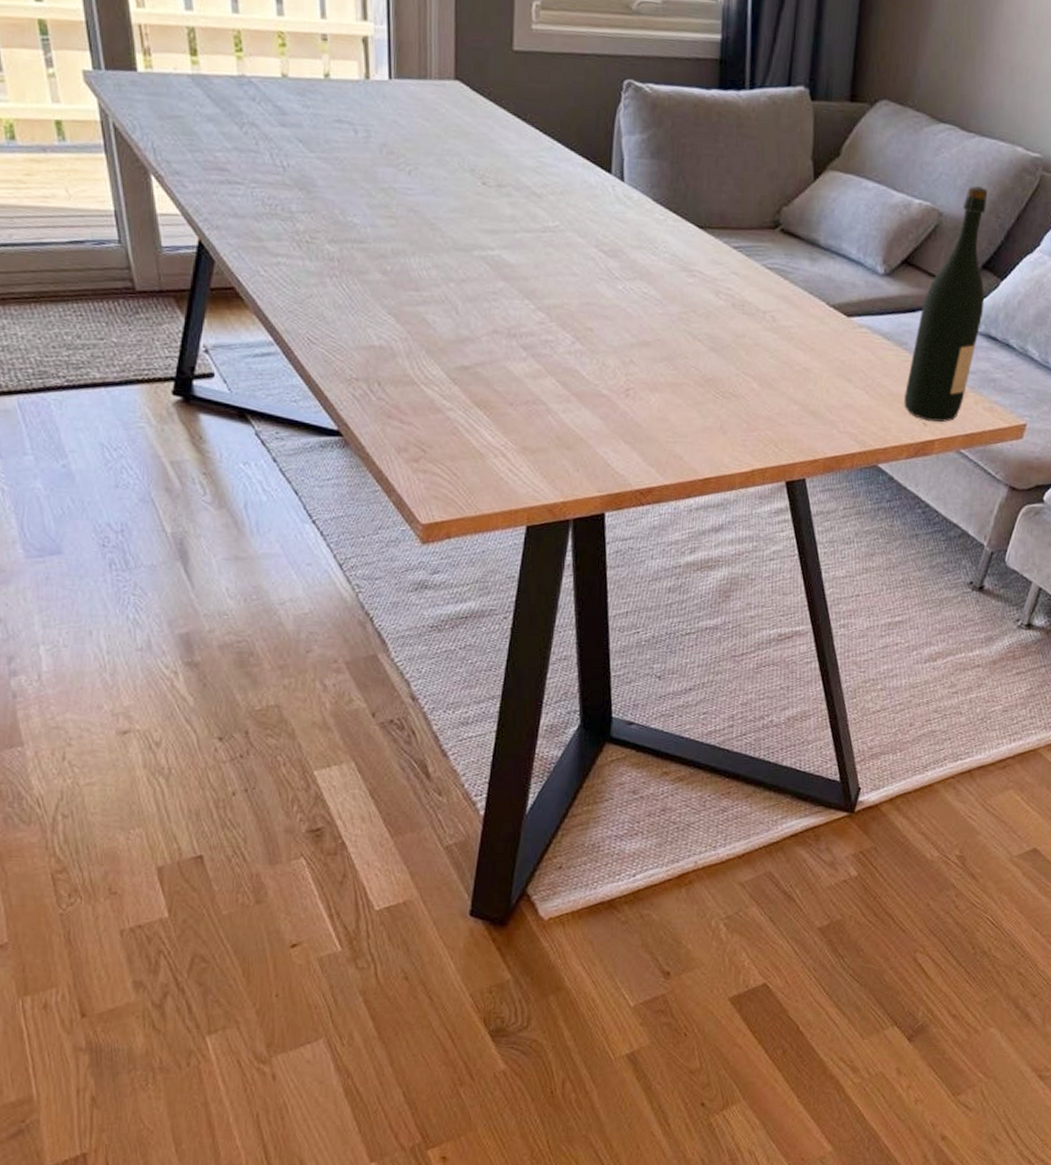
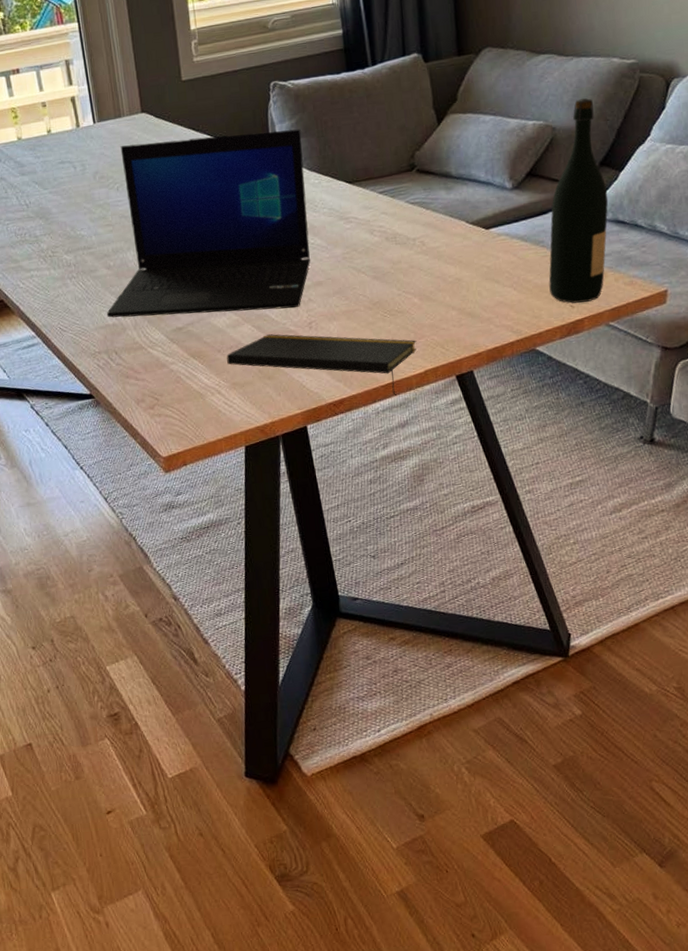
laptop: none [373,117,652,369] -> present [106,129,311,318]
notepad: none [519,394,748,493] -> present [226,334,417,396]

